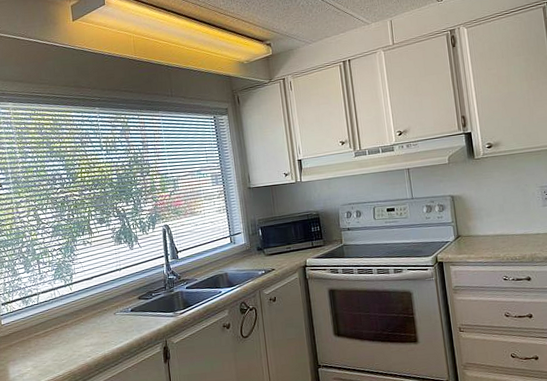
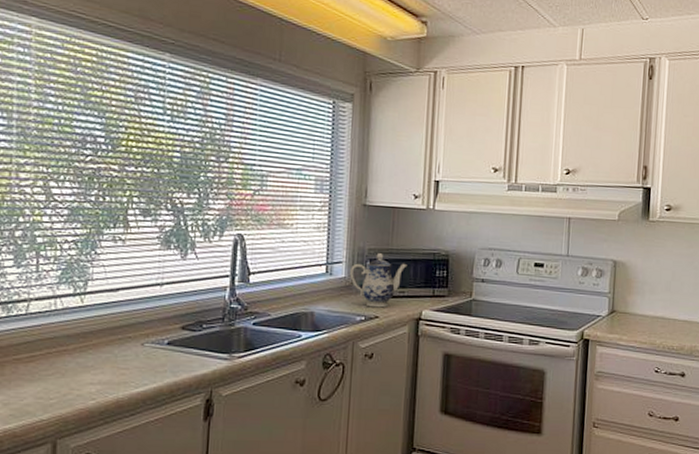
teapot: none [248,221,289,263] -> present [350,253,408,308]

